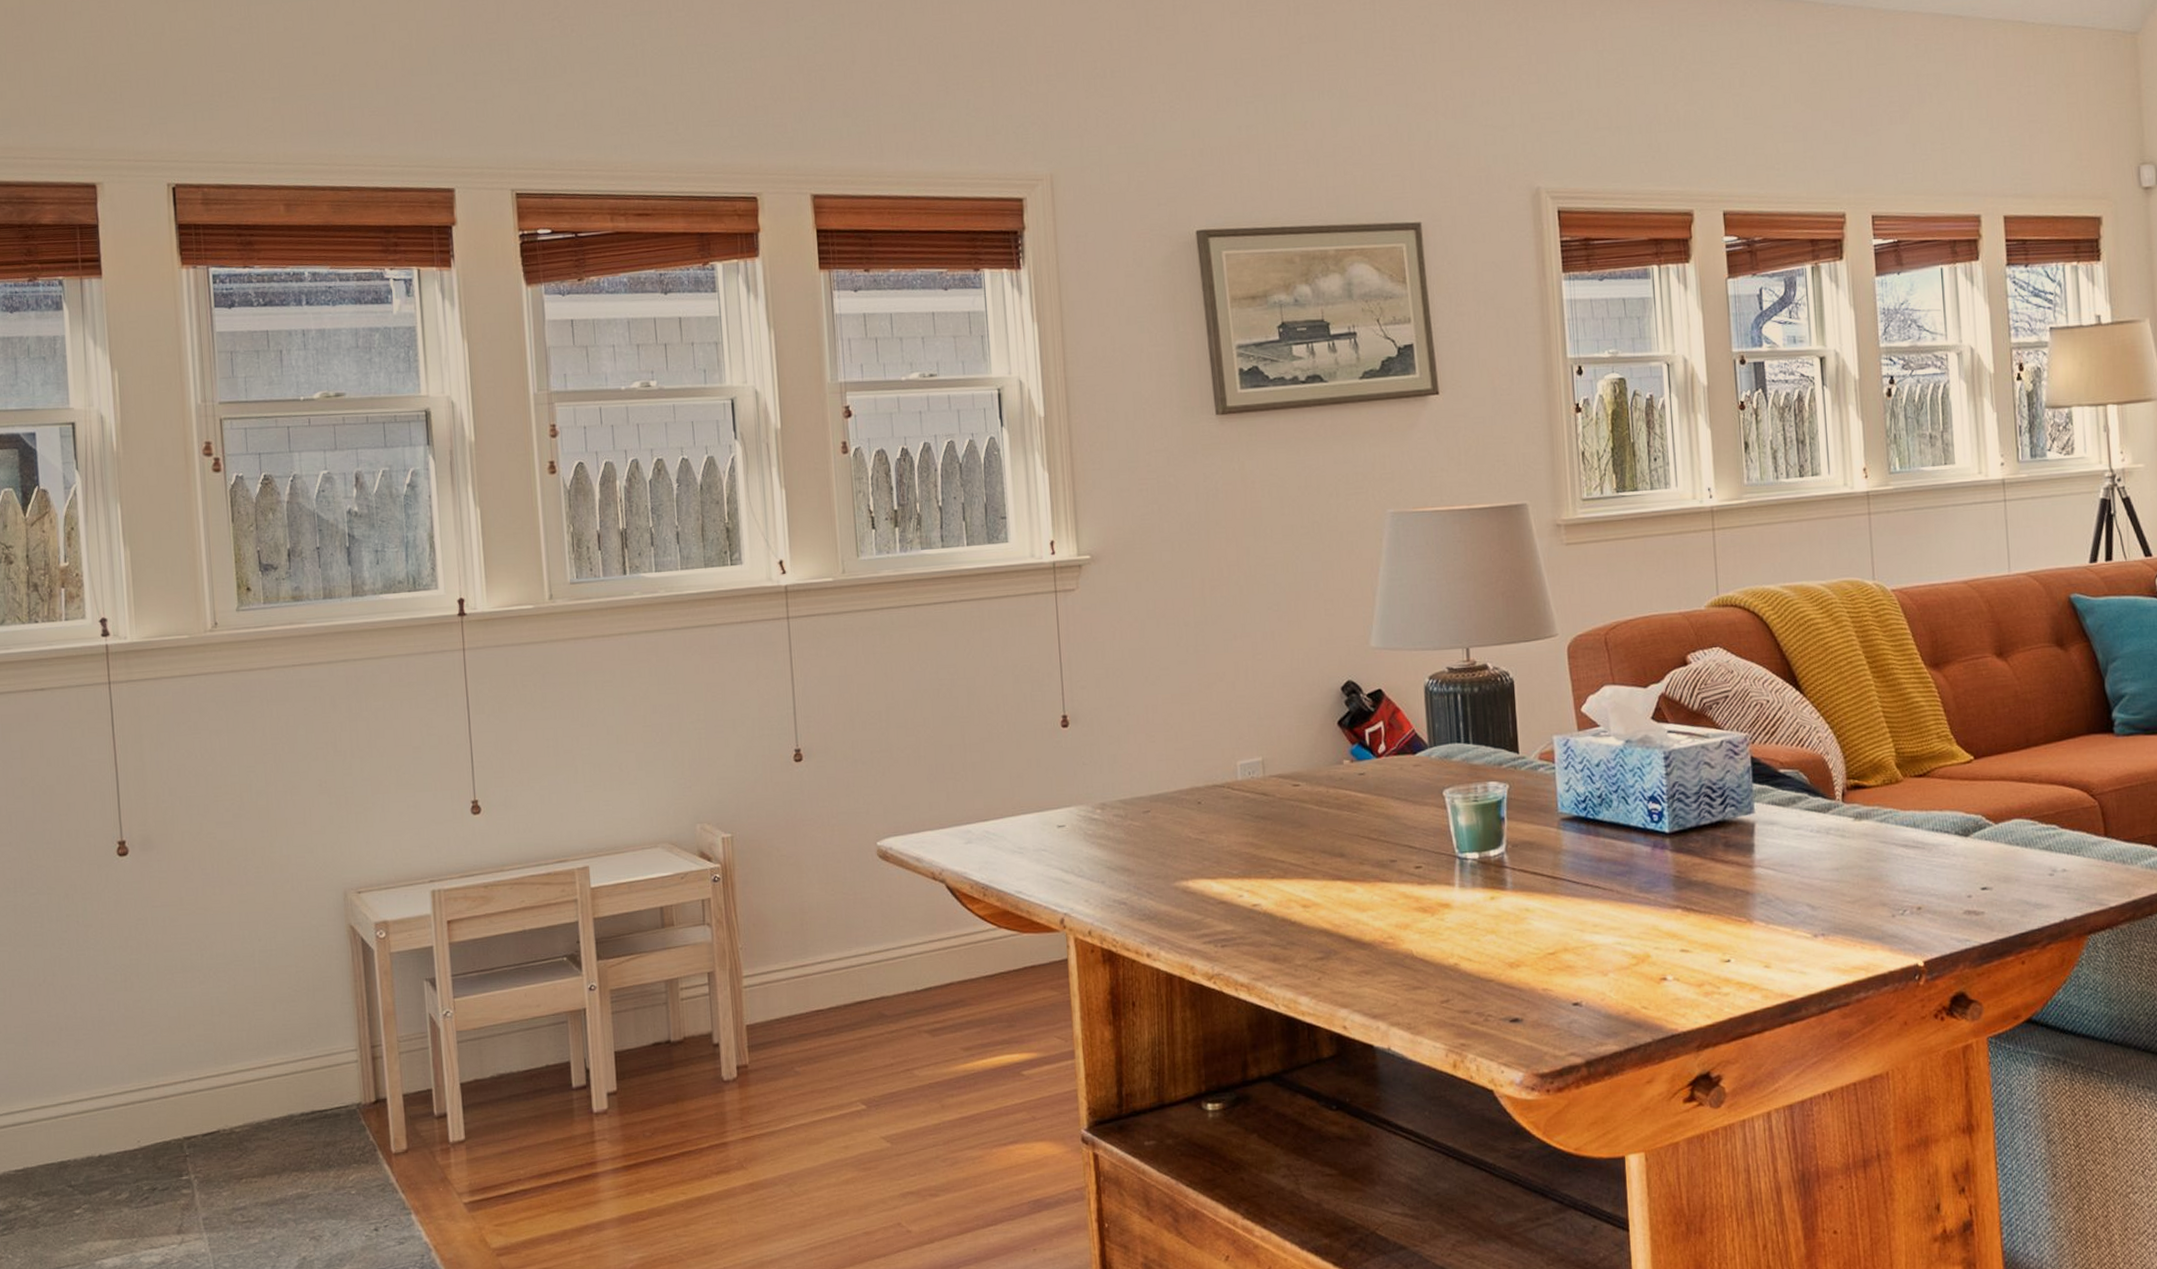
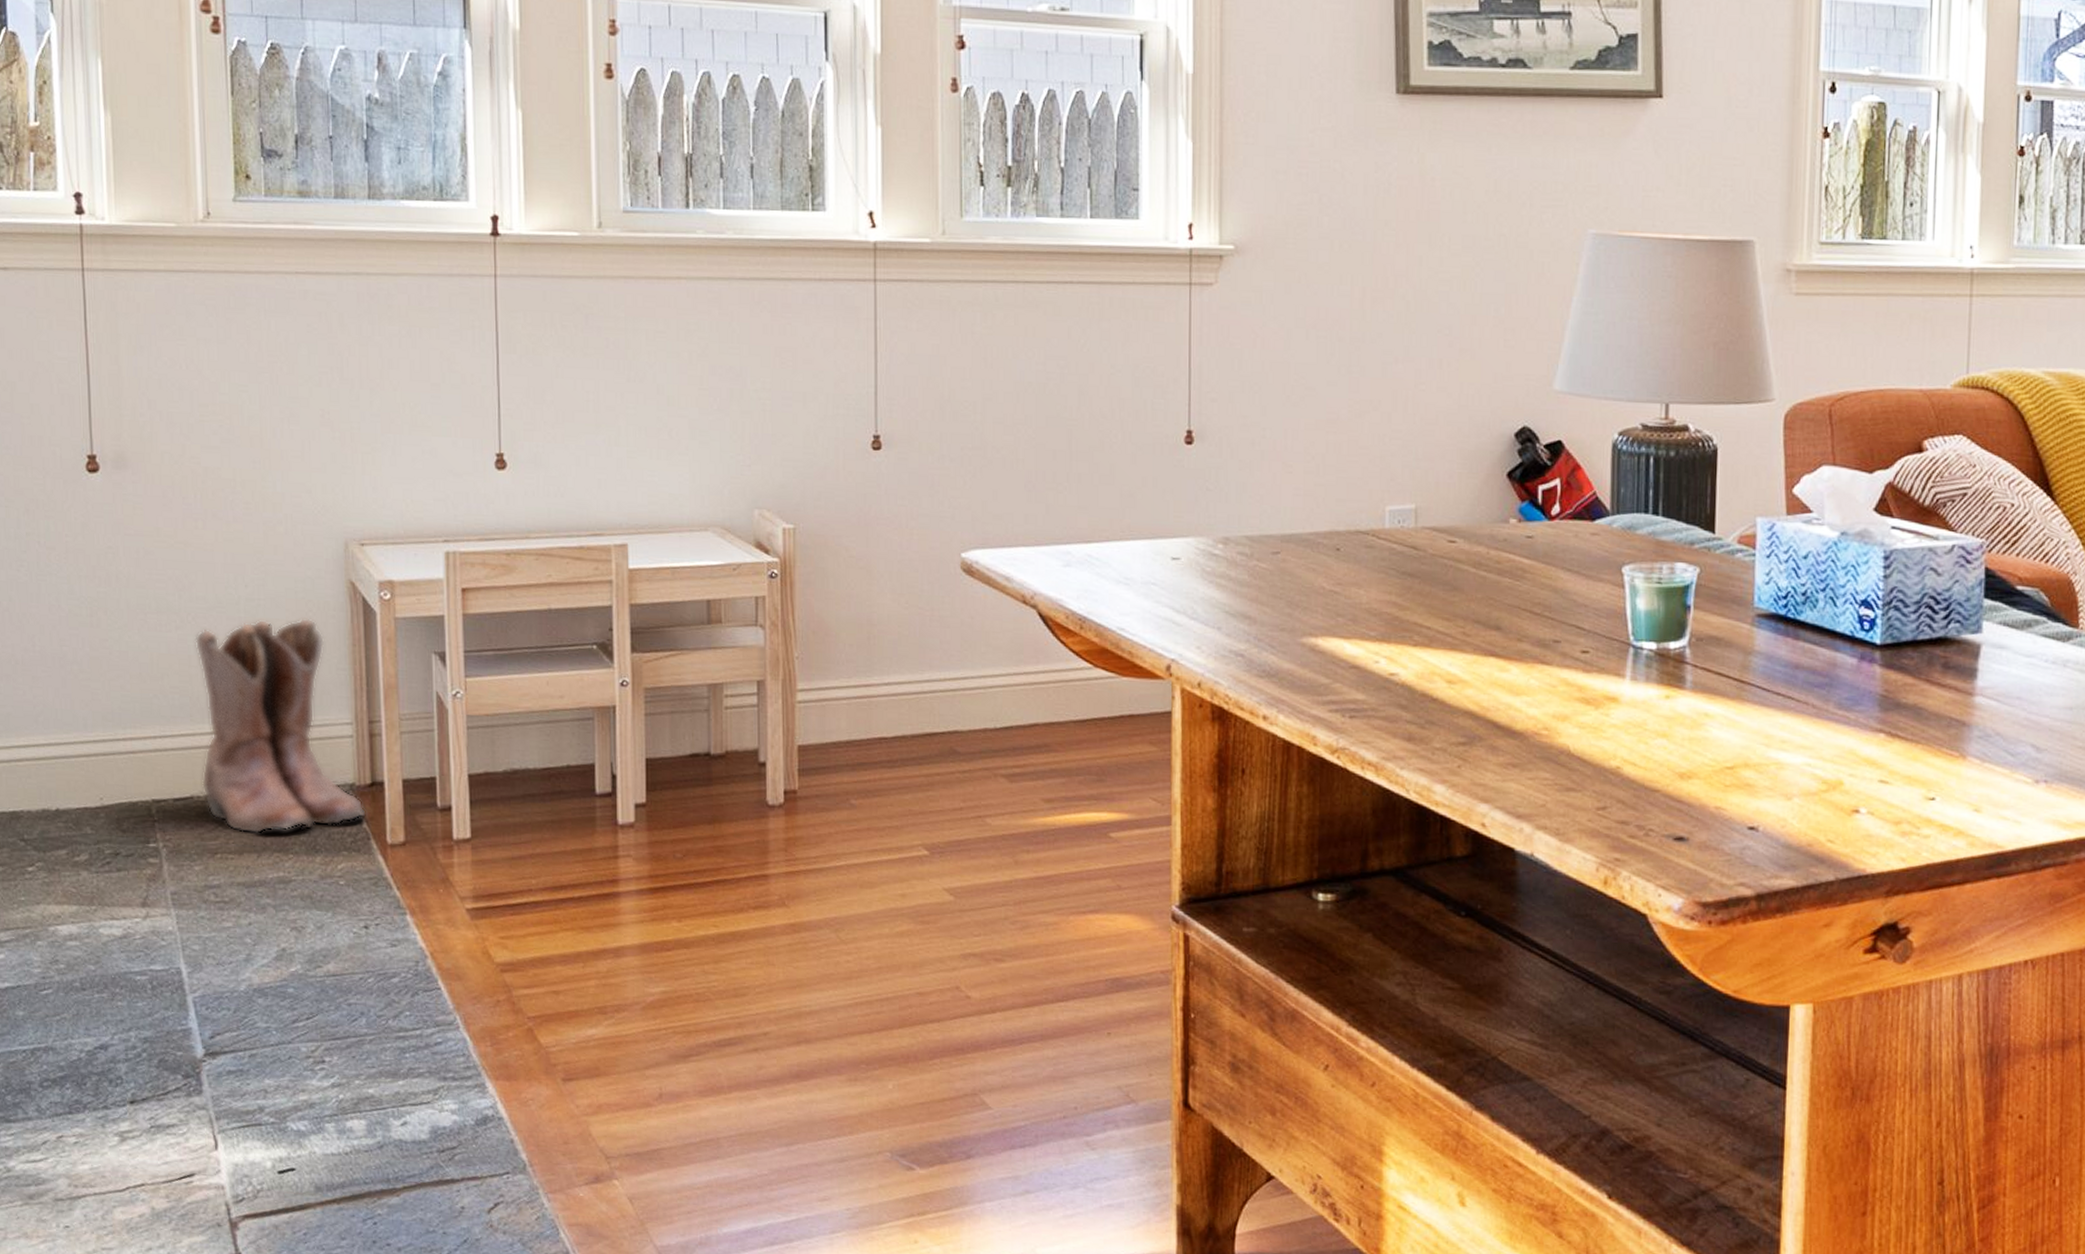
boots: none [216,961,373,1158] -> present [195,618,367,834]

